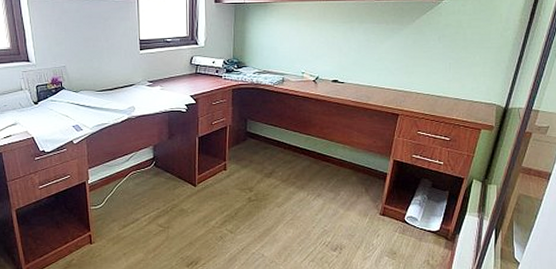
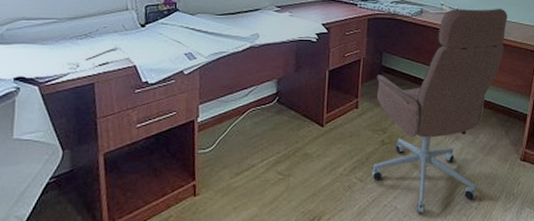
office chair: none [241,73,368,261] -> present [372,8,507,214]

